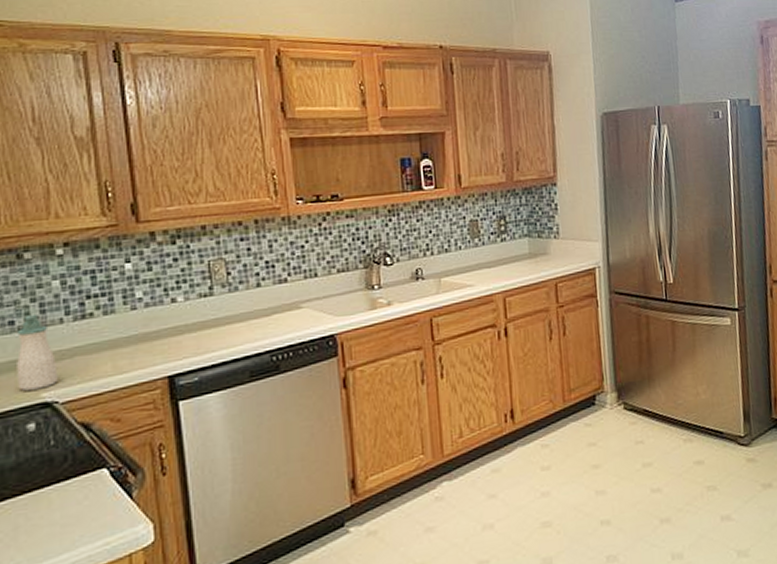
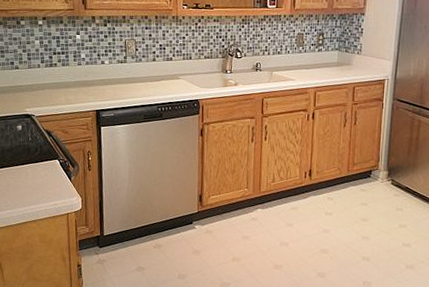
soap bottle: present [16,315,58,391] -> none [13,60,35,106]

